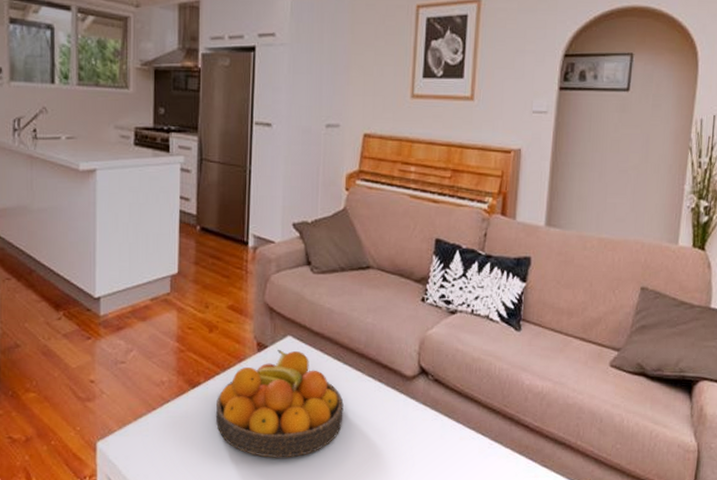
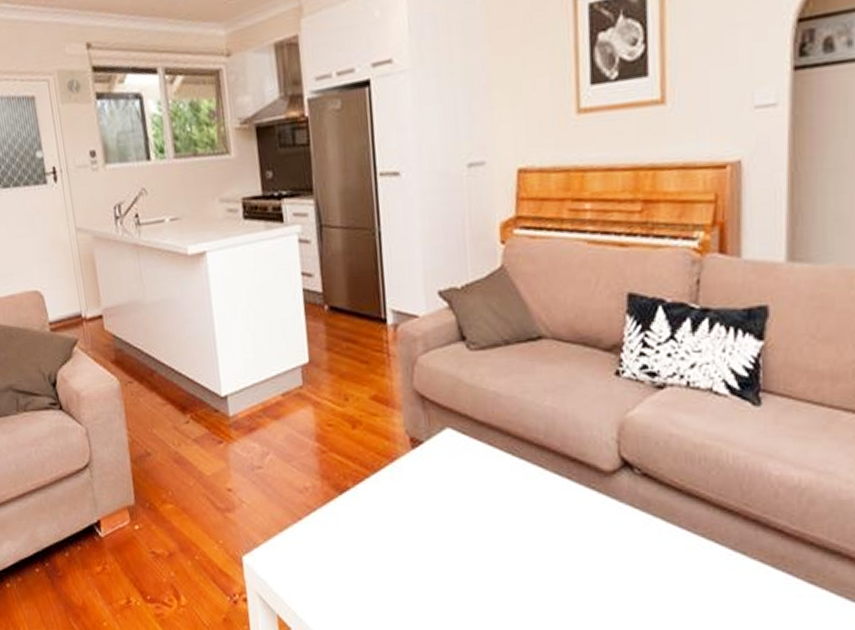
fruit bowl: present [215,349,344,458] -> none [369,444,526,573]

